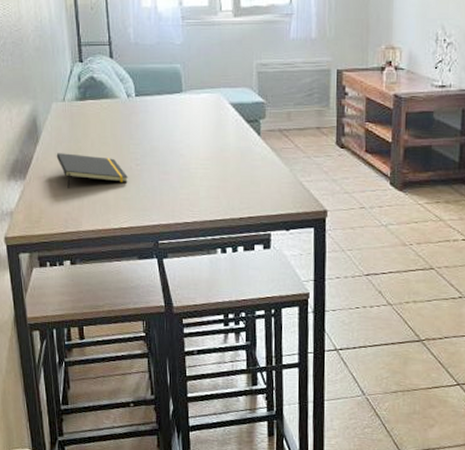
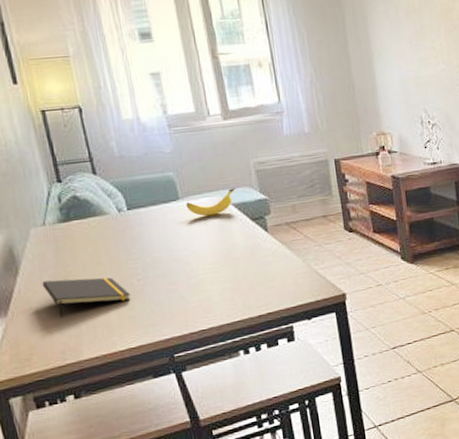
banana: none [188,87,235,112] -> present [186,188,235,216]

